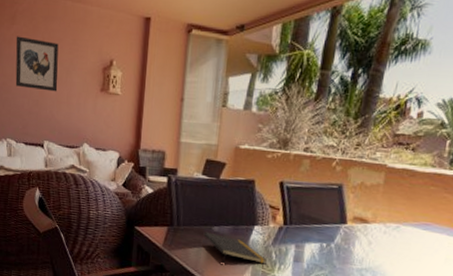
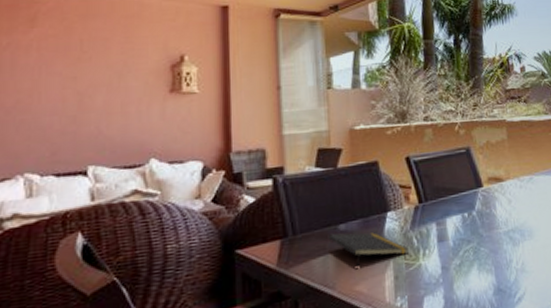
wall art: present [15,36,59,92] -> none [37,40,106,103]

